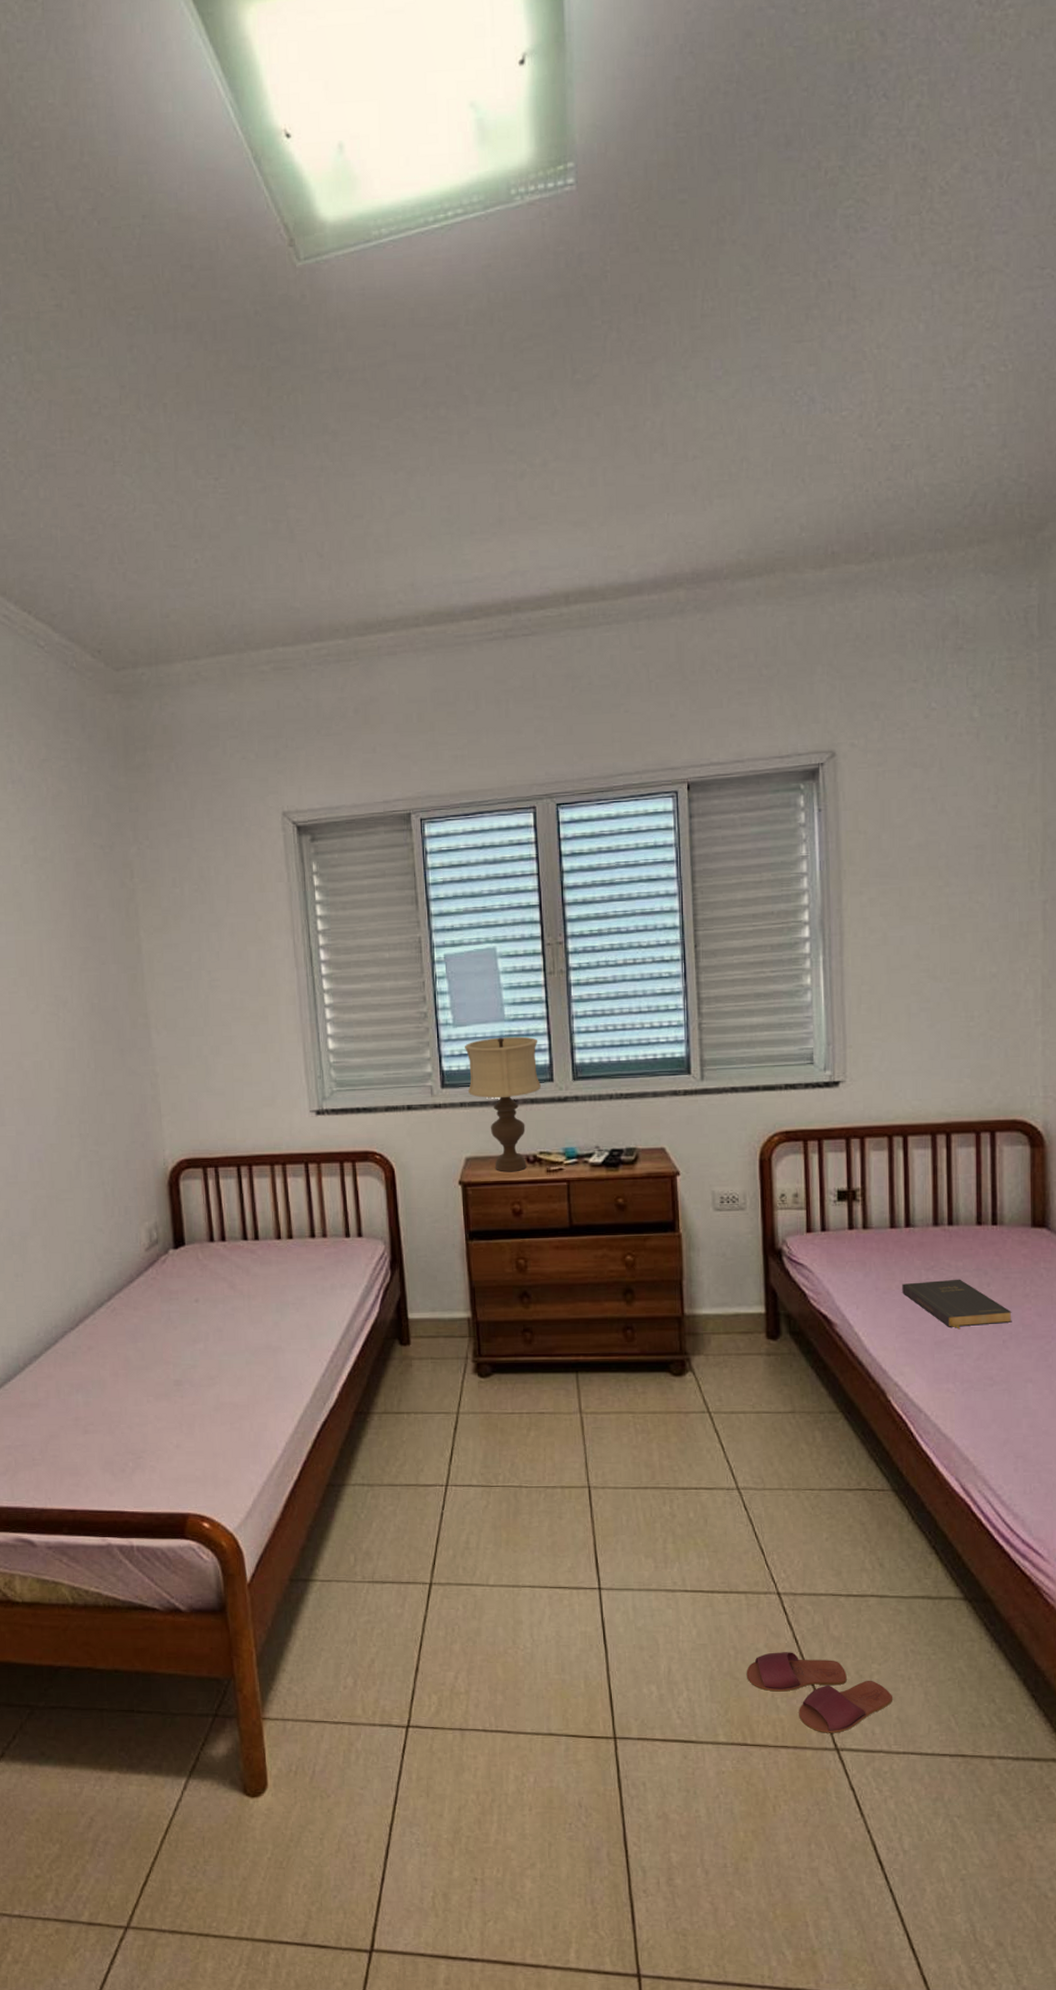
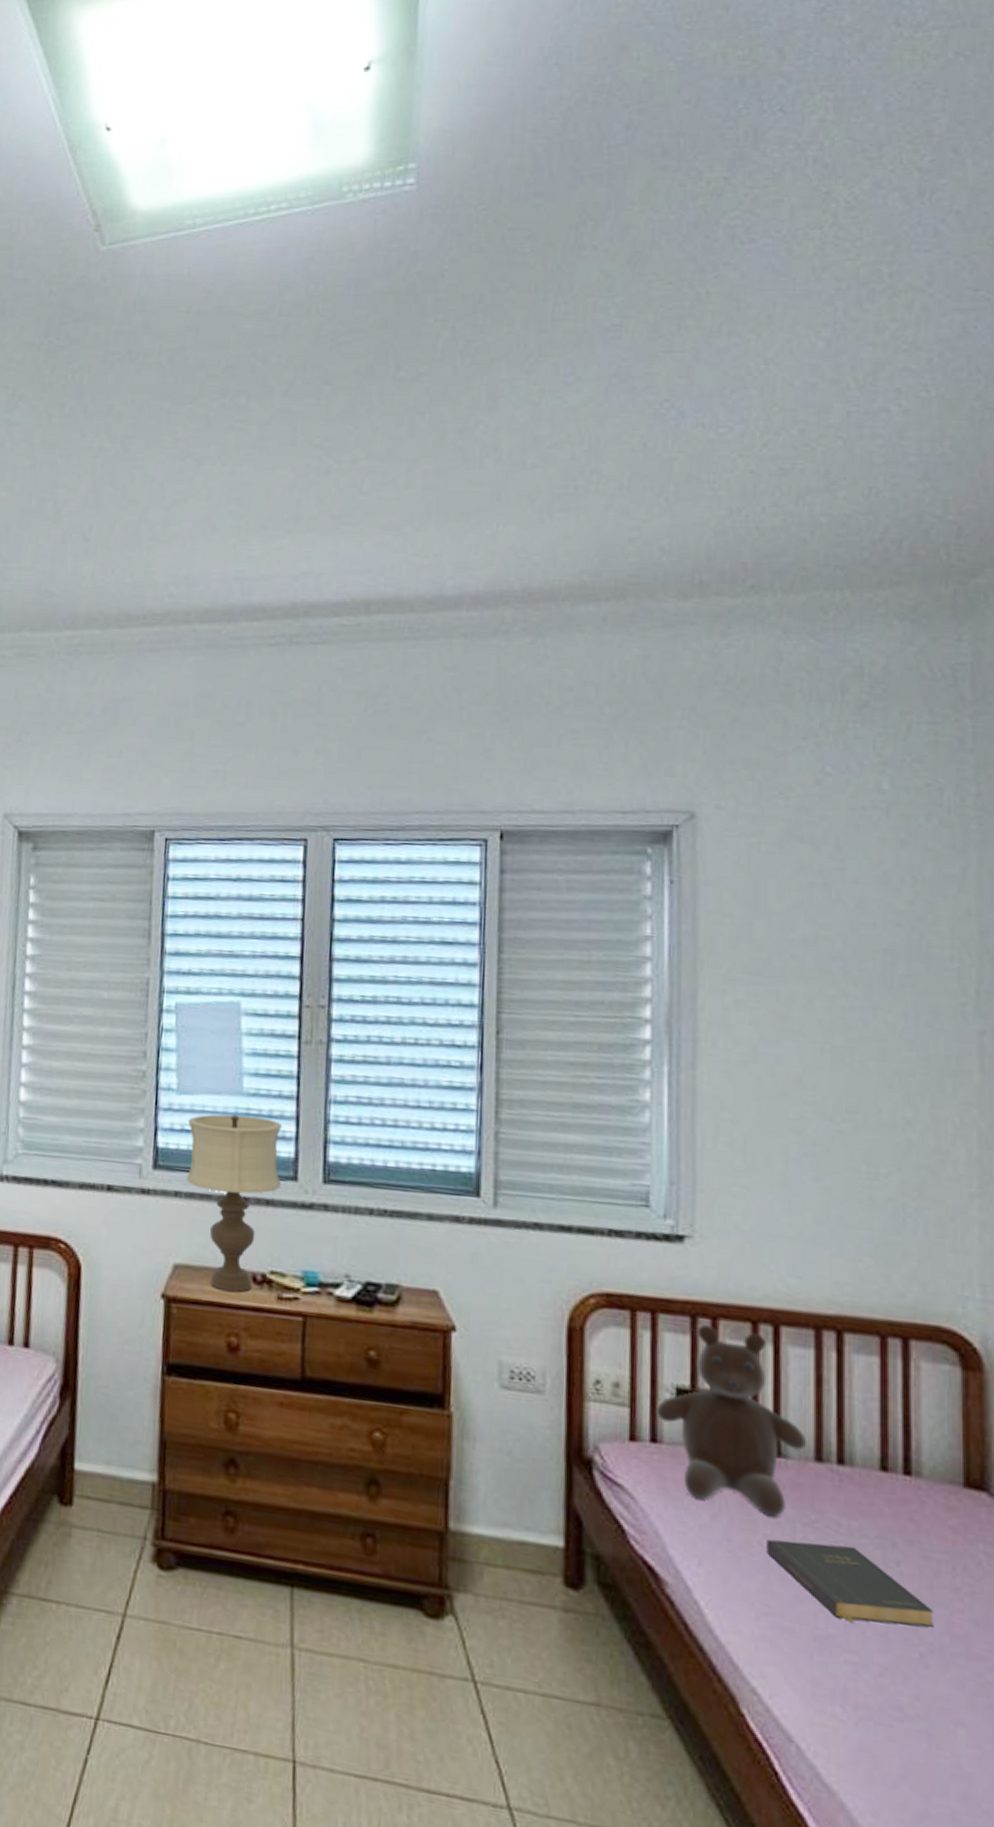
teddy bear: none [824,1143,928,1268] -> present [656,1324,808,1517]

